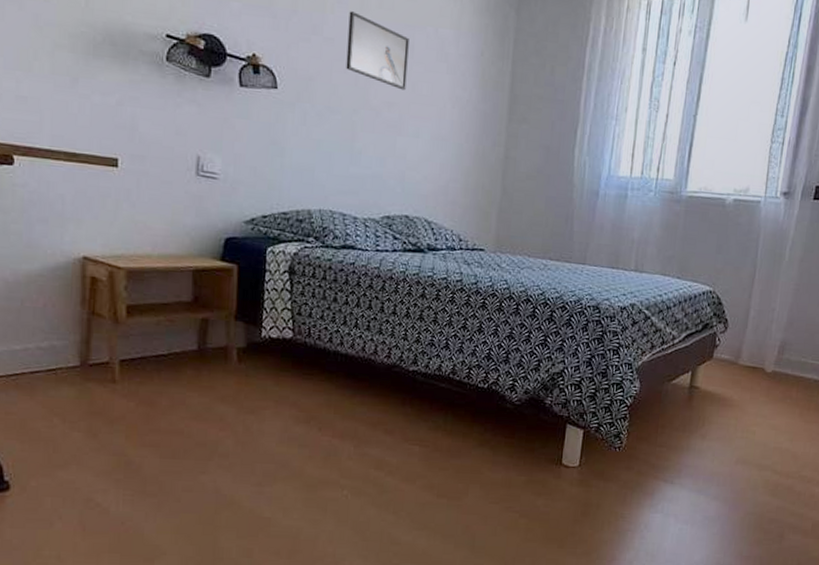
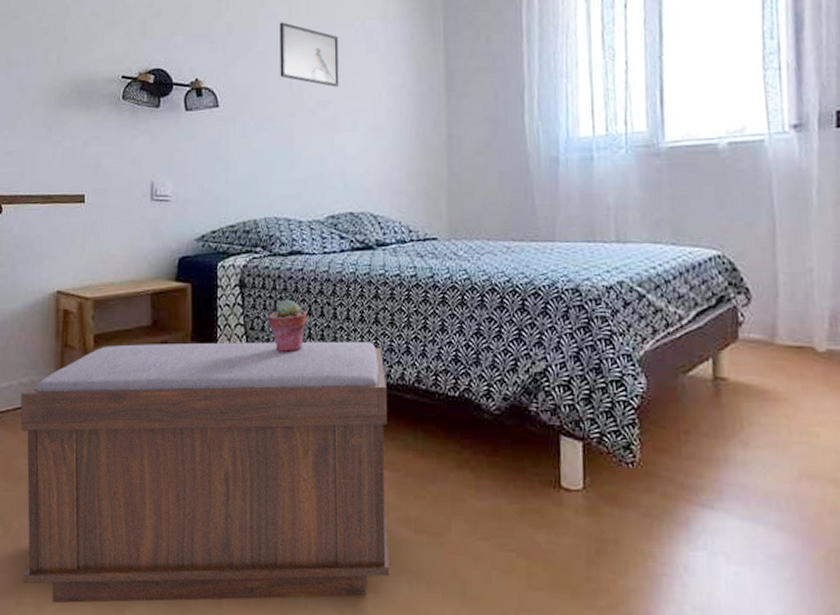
bench: none [38,317,425,555] -> present [20,342,390,604]
potted succulent: none [315,289,356,340] -> present [267,299,308,353]

